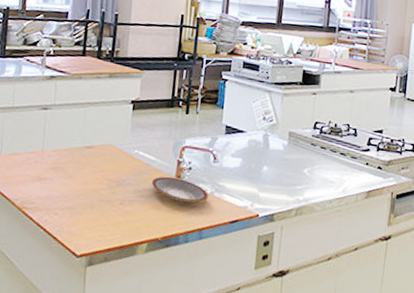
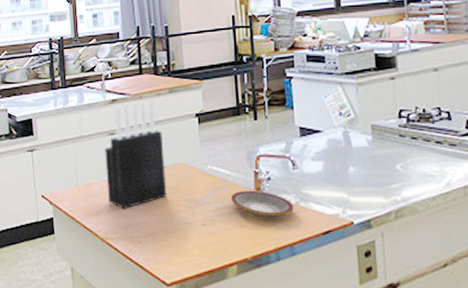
knife block: none [31,80,96,182] -> present [105,99,167,209]

